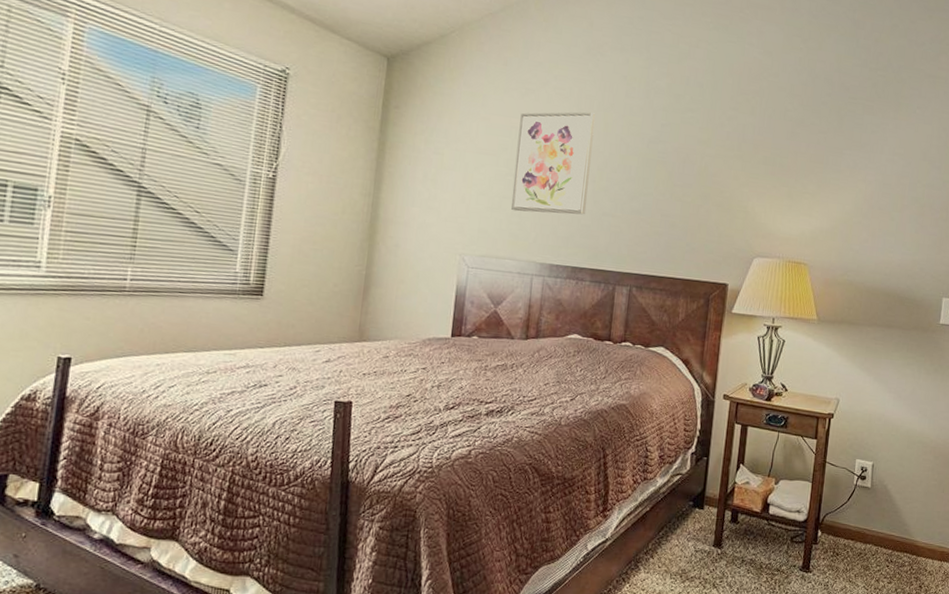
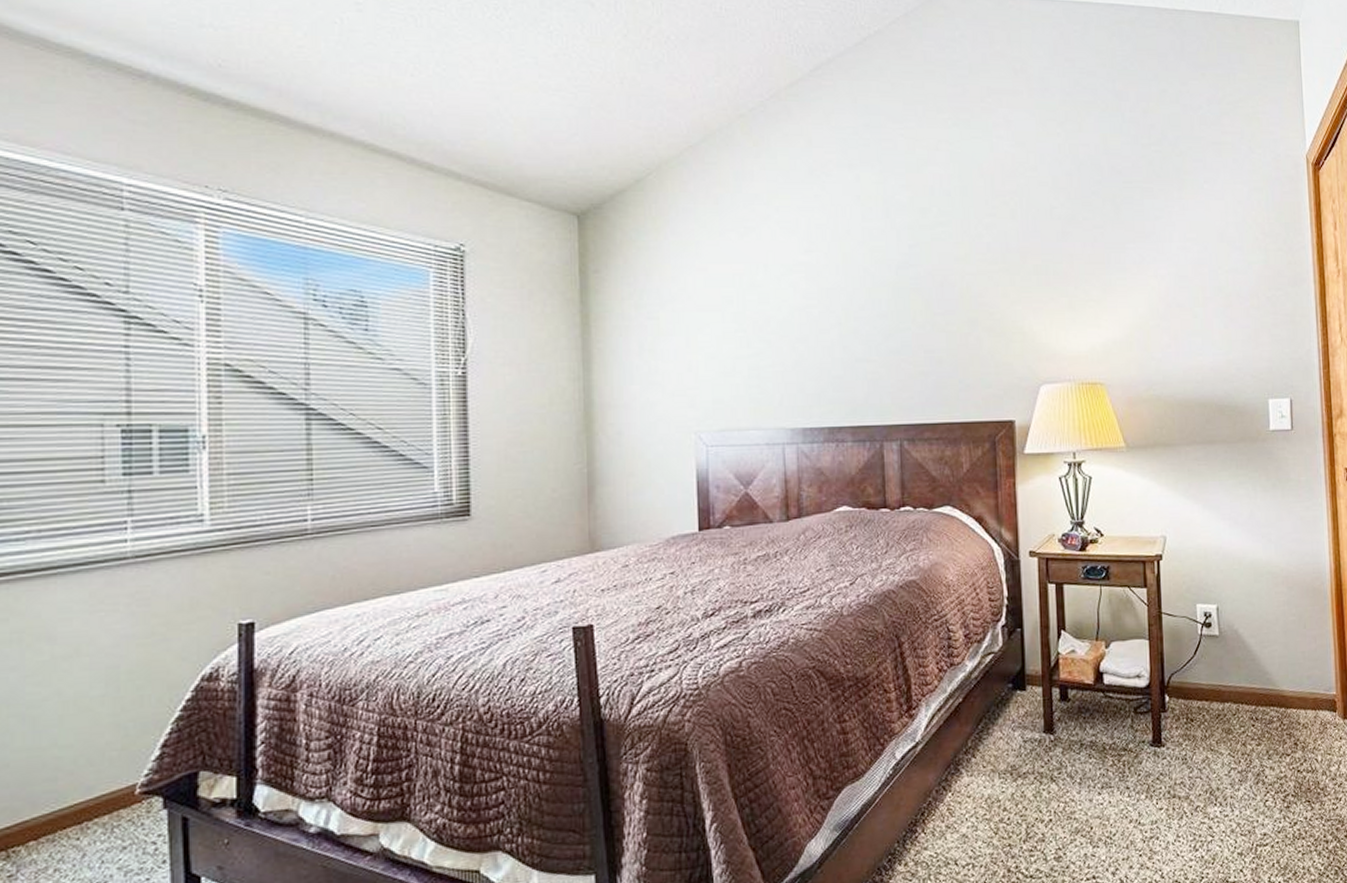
wall art: present [511,111,596,215] -> none [743,244,836,372]

